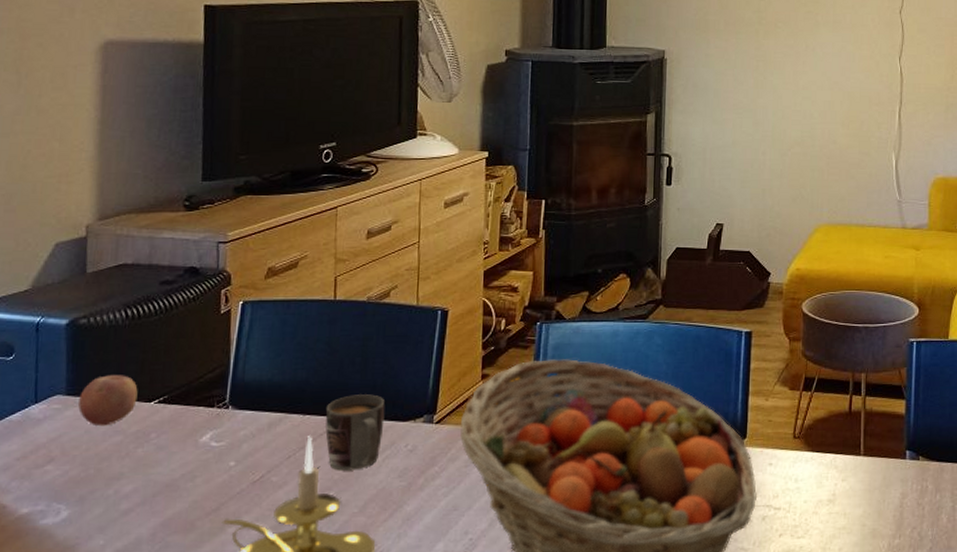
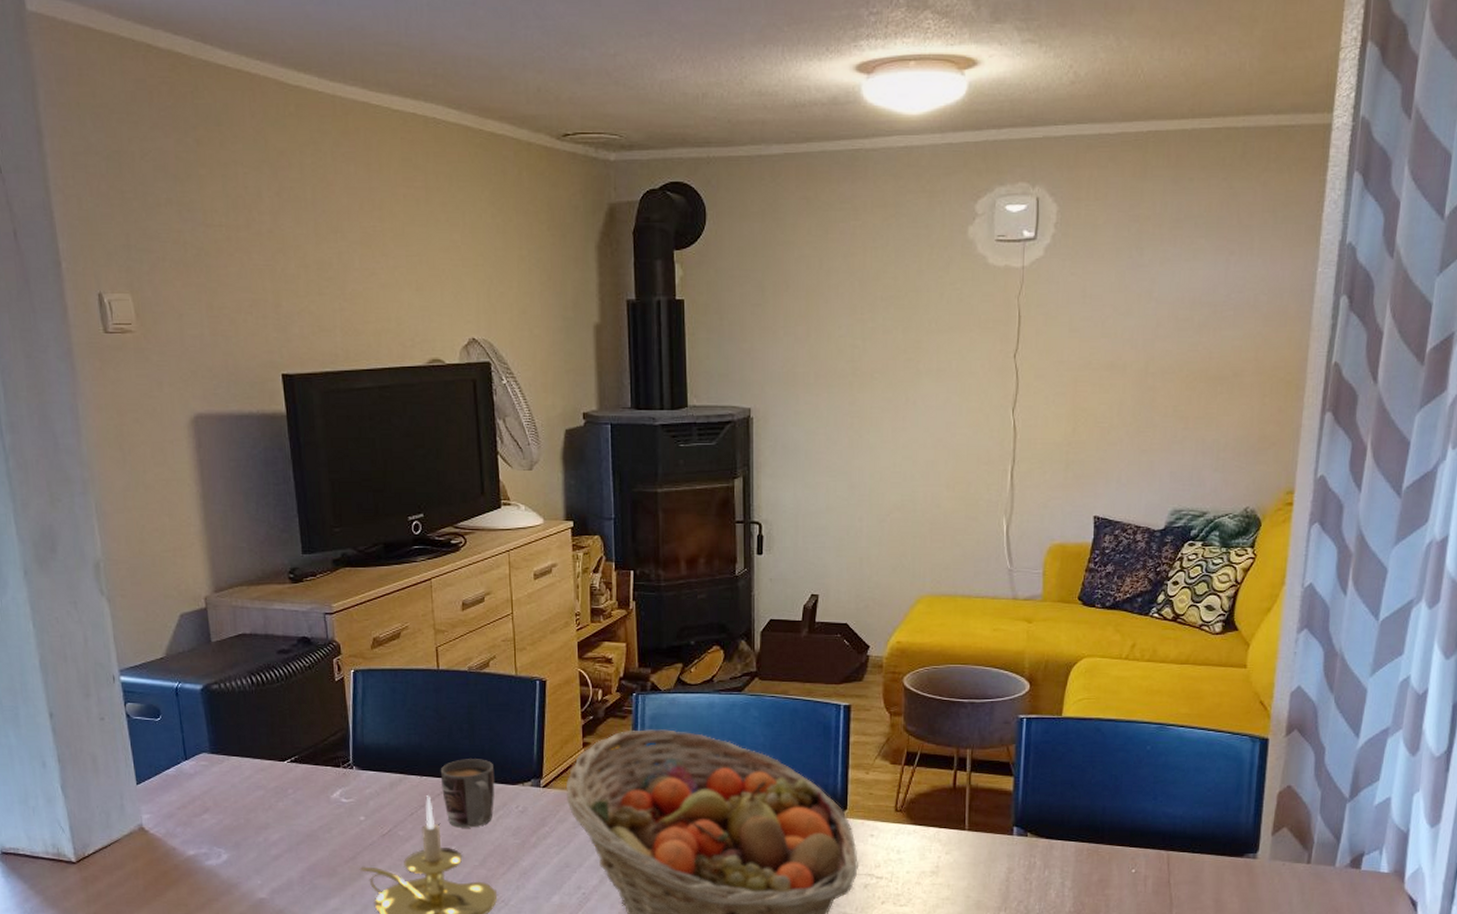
fruit: present [78,375,138,427] -> none [222,736,272,782]

